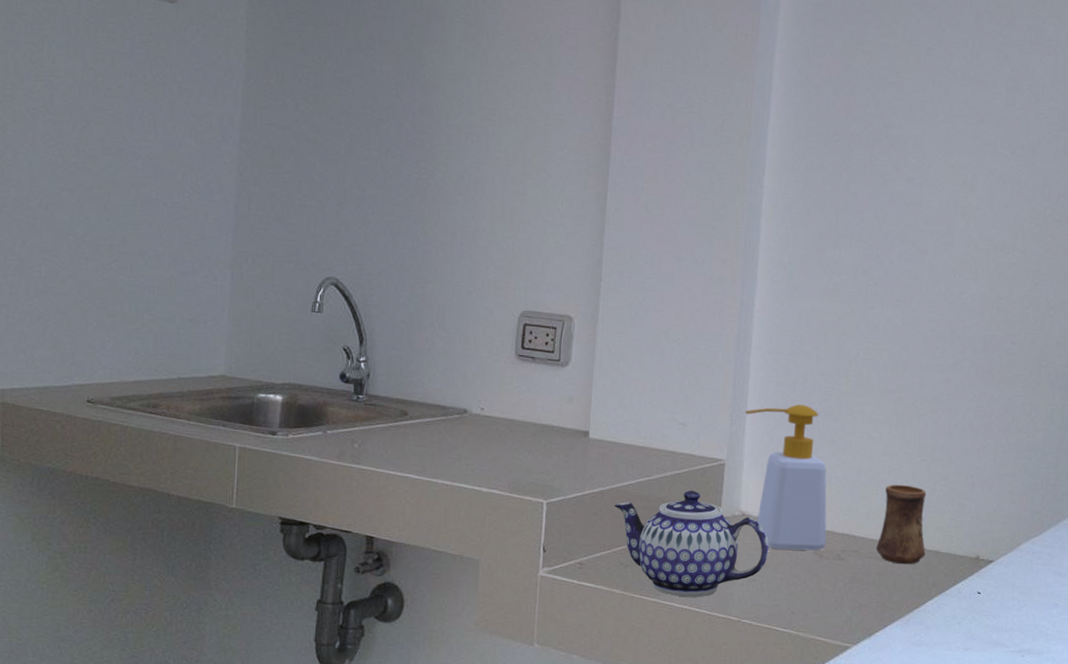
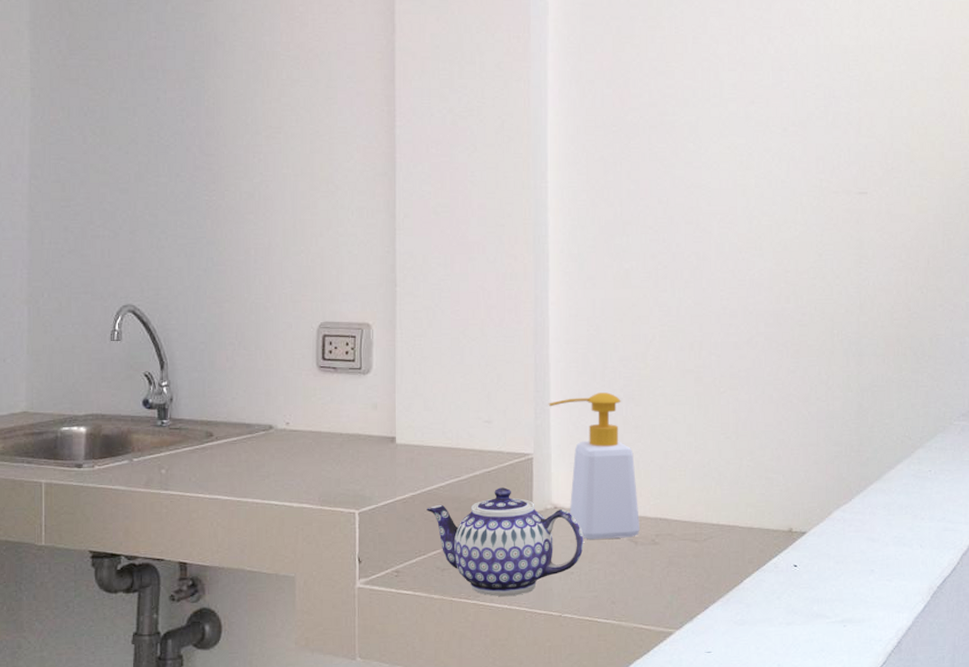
cup: present [876,484,927,565] -> none [689,463,739,544]

